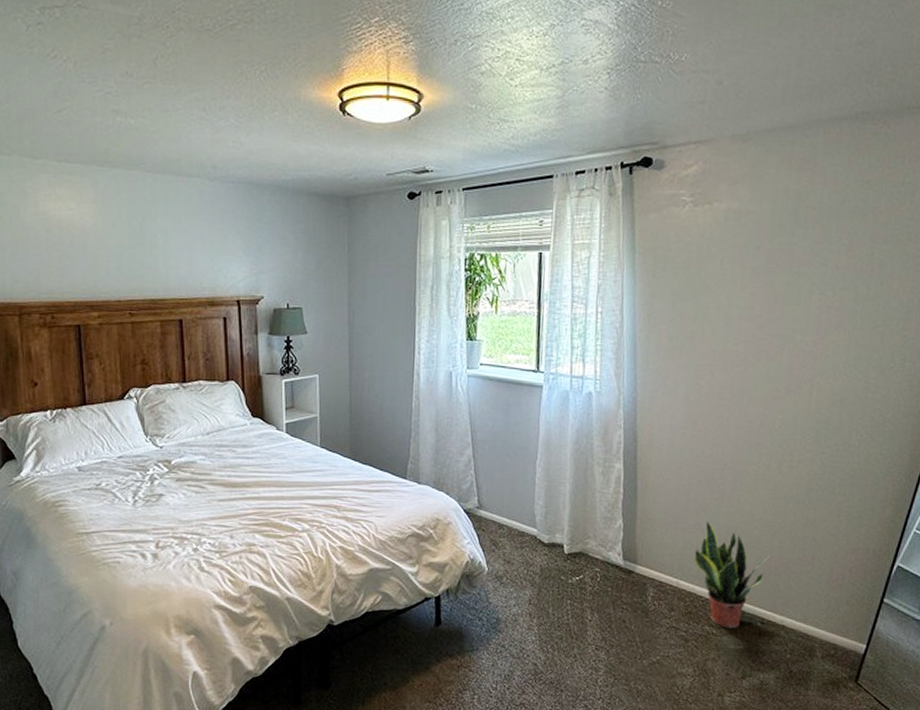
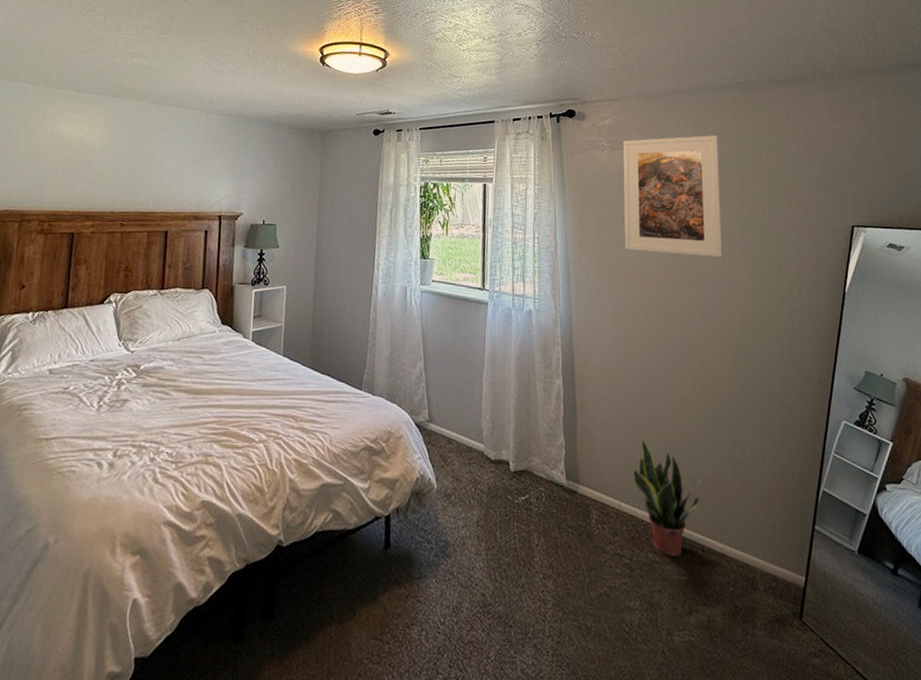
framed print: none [702,181,829,328] -> present [623,134,724,258]

